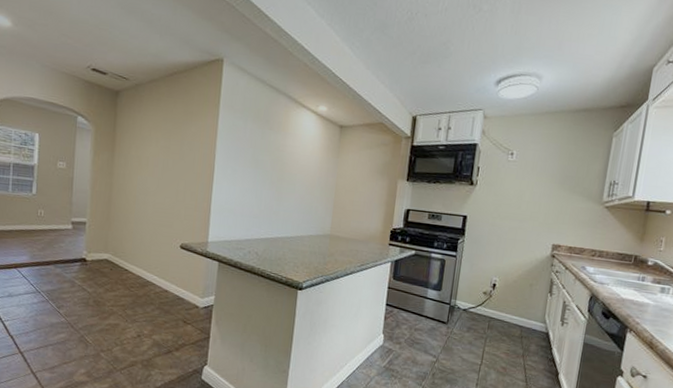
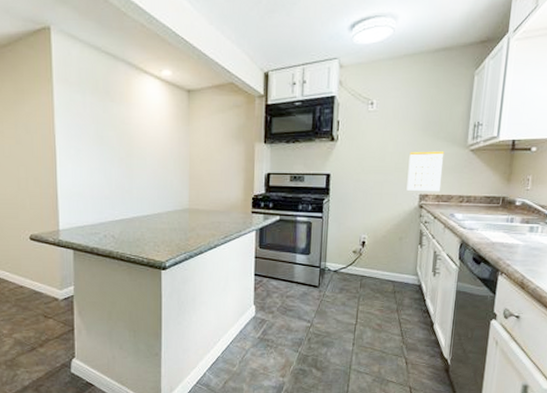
calendar: none [540,203,580,244] -> present [406,151,445,192]

